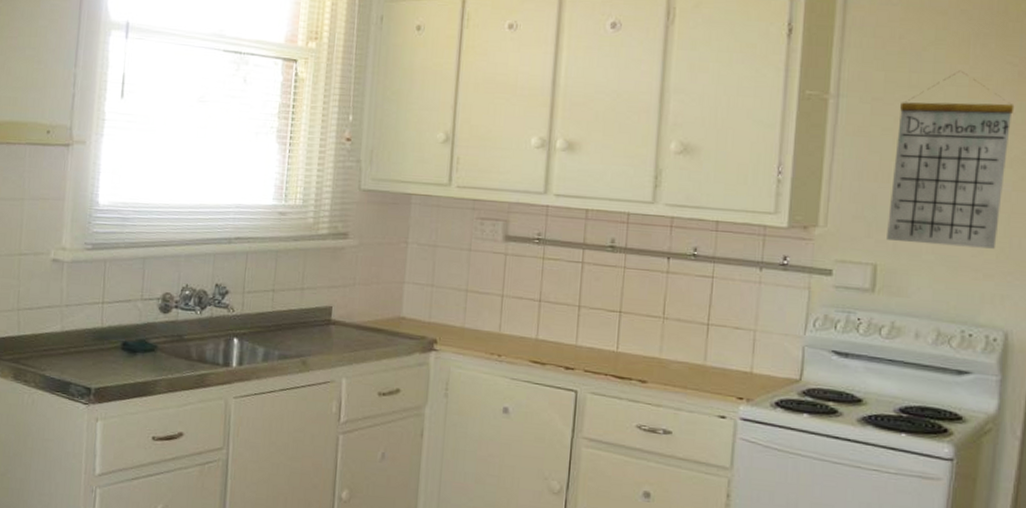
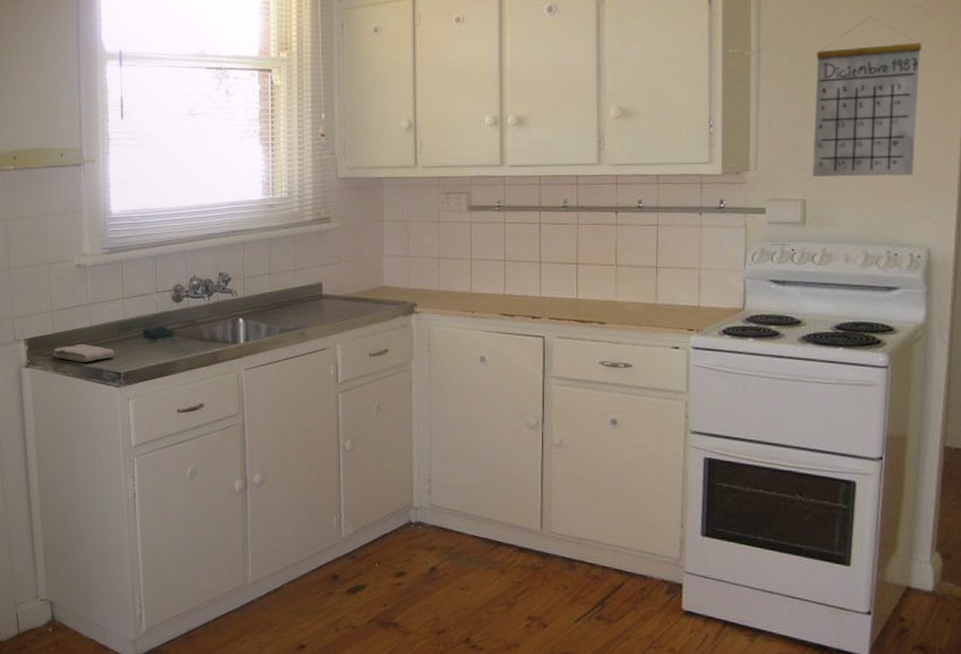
washcloth: none [14,350,87,373] -> present [52,344,115,362]

